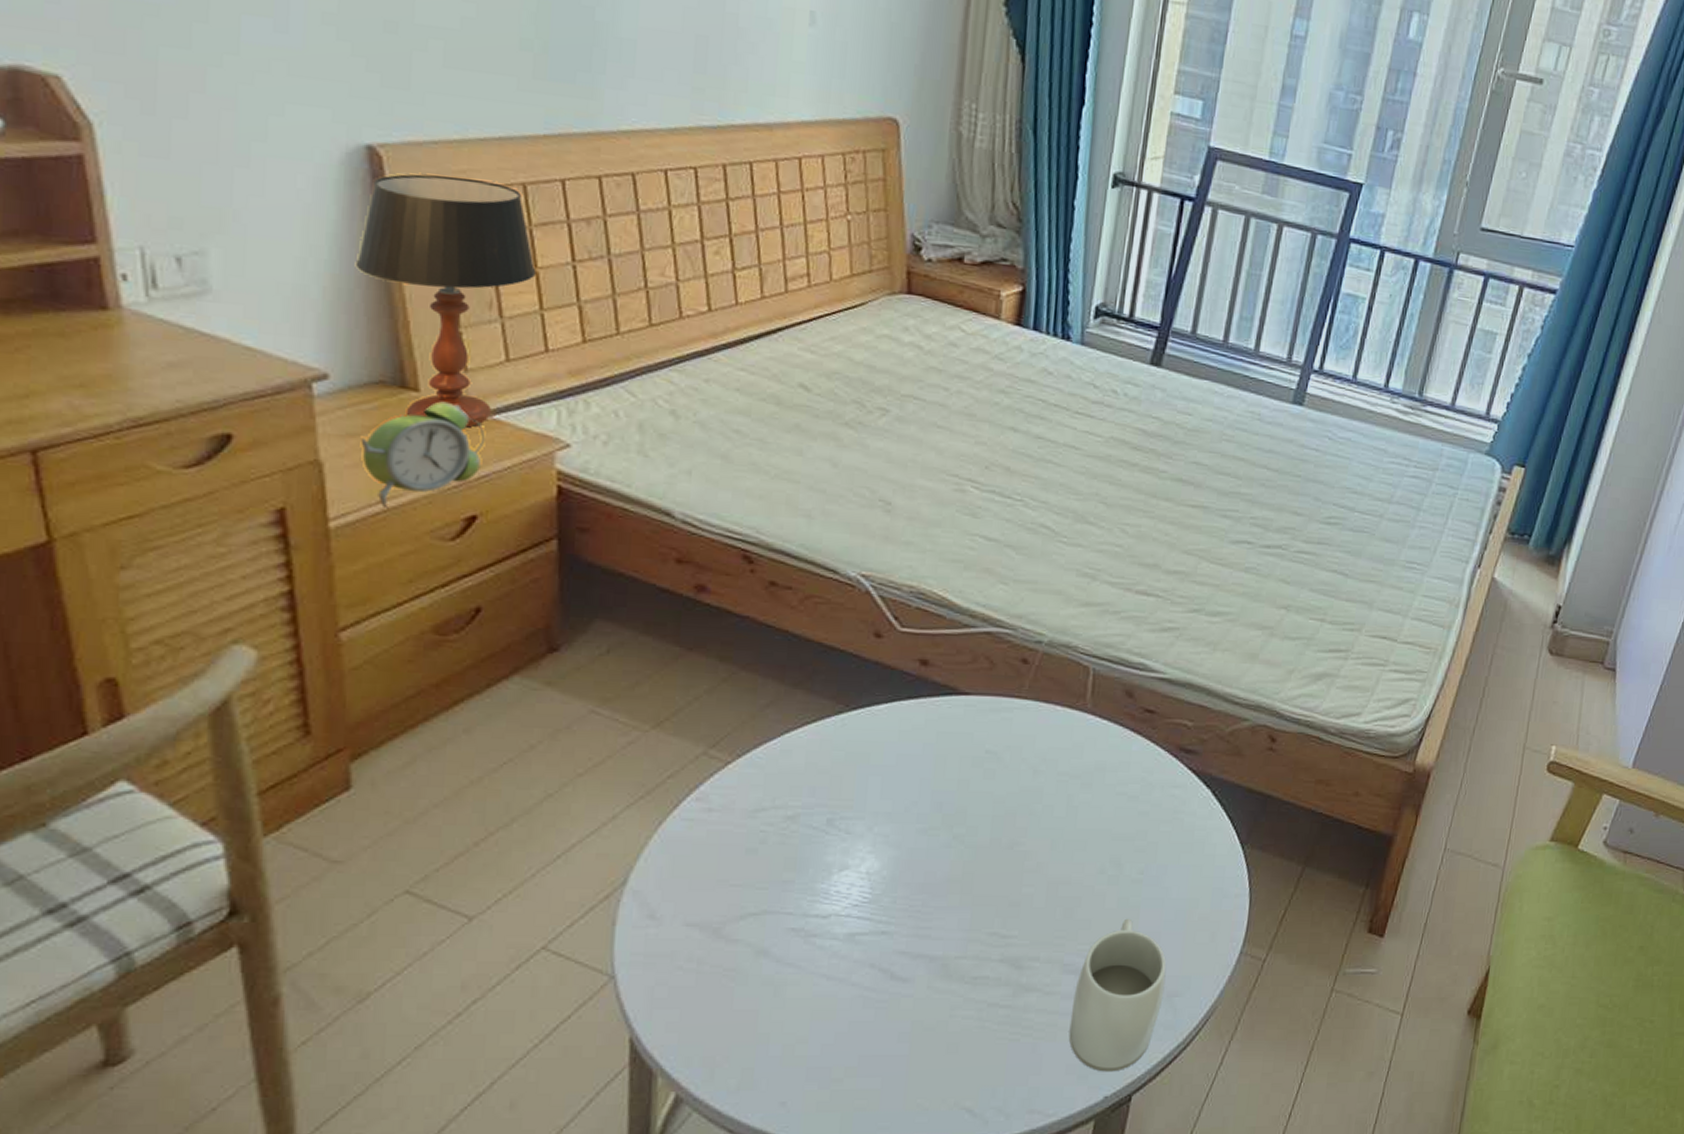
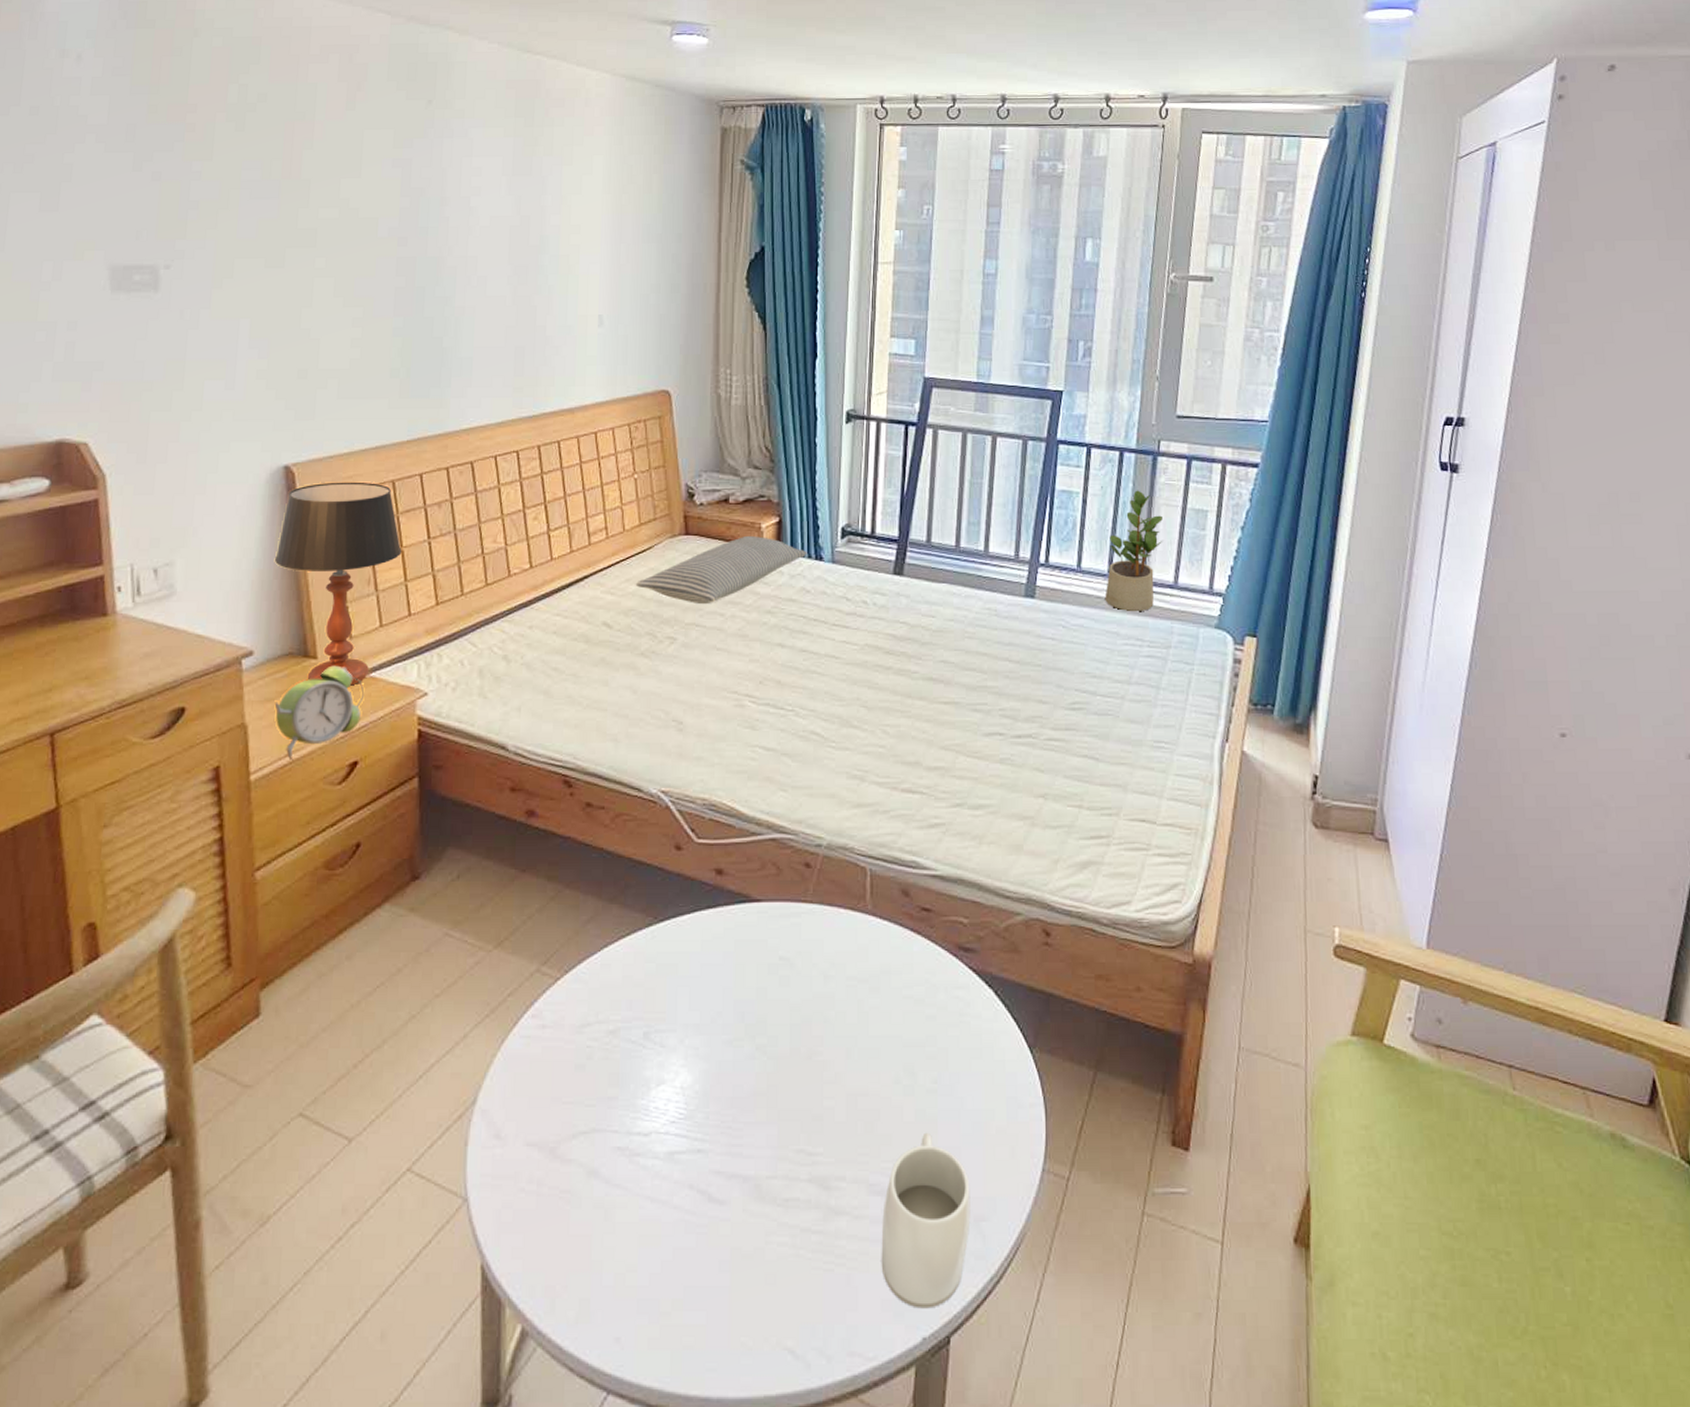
pillow: none [841,302,1053,376] -> present [635,535,807,605]
potted plant: none [1377,303,1450,431] -> present [1105,490,1163,612]

